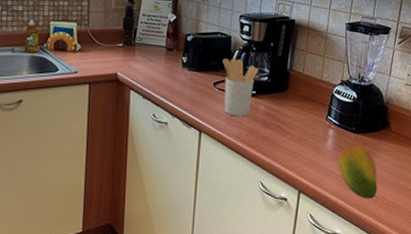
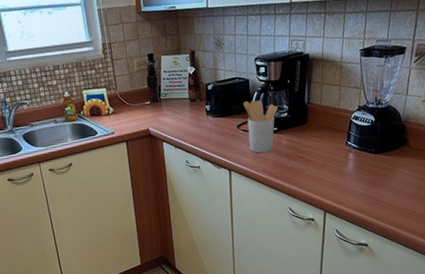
fruit: present [338,145,377,199] -> none [359,164,398,211]

